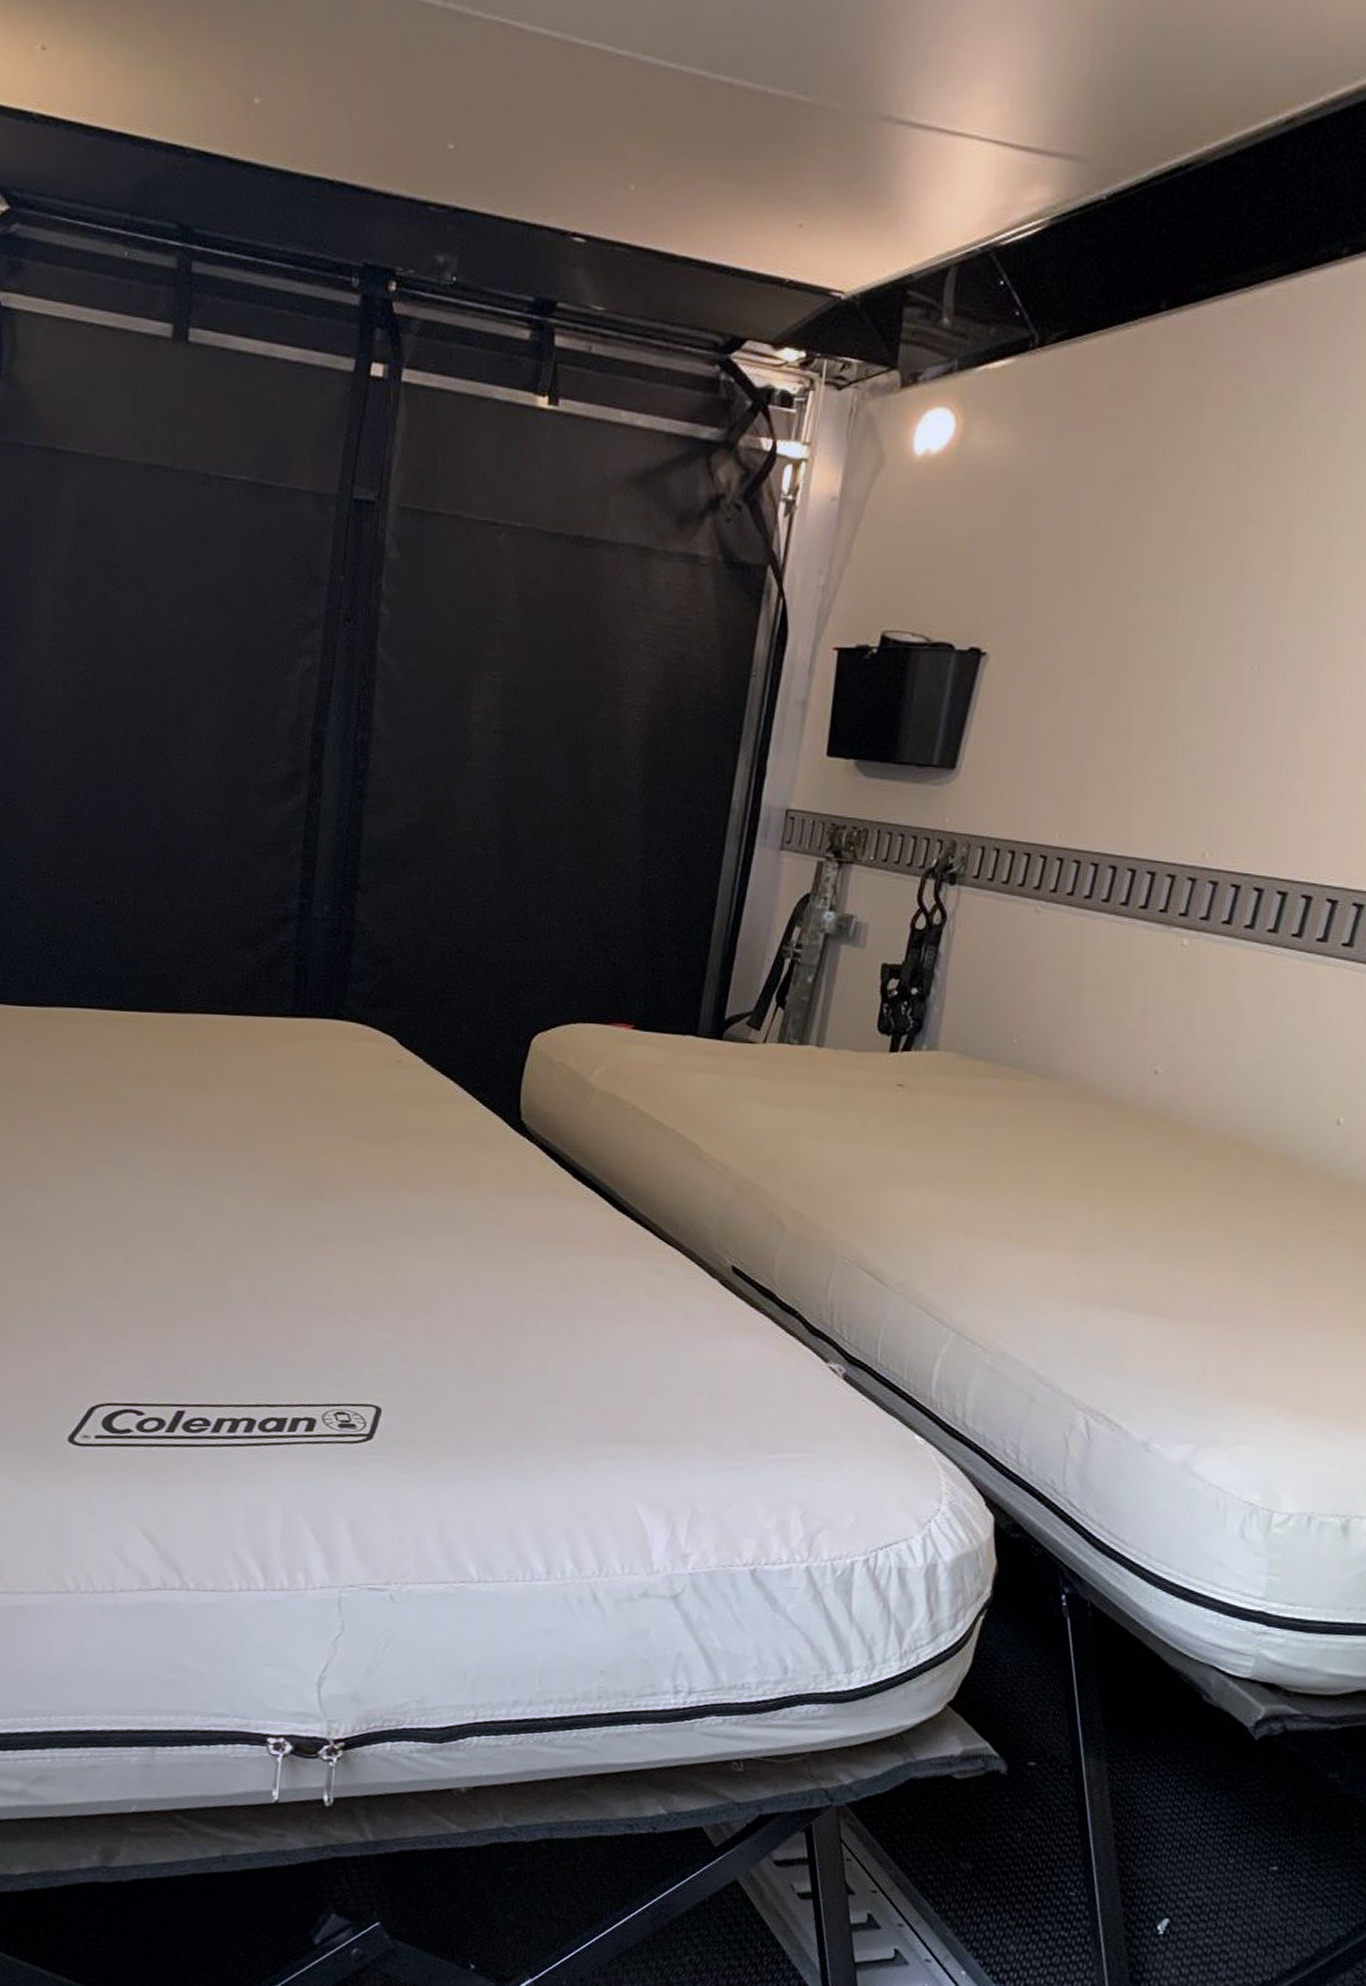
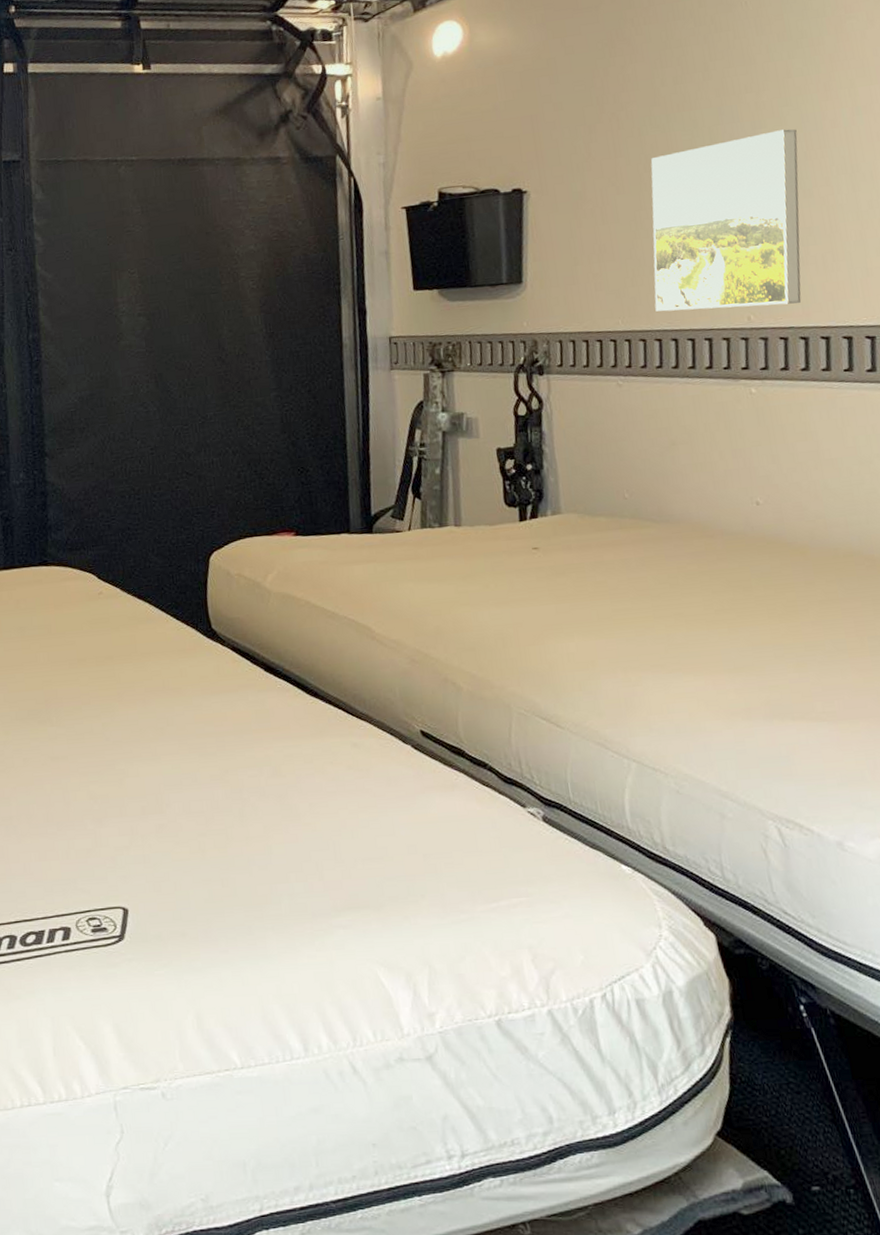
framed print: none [1100,627,1320,848] -> present [651,129,801,312]

